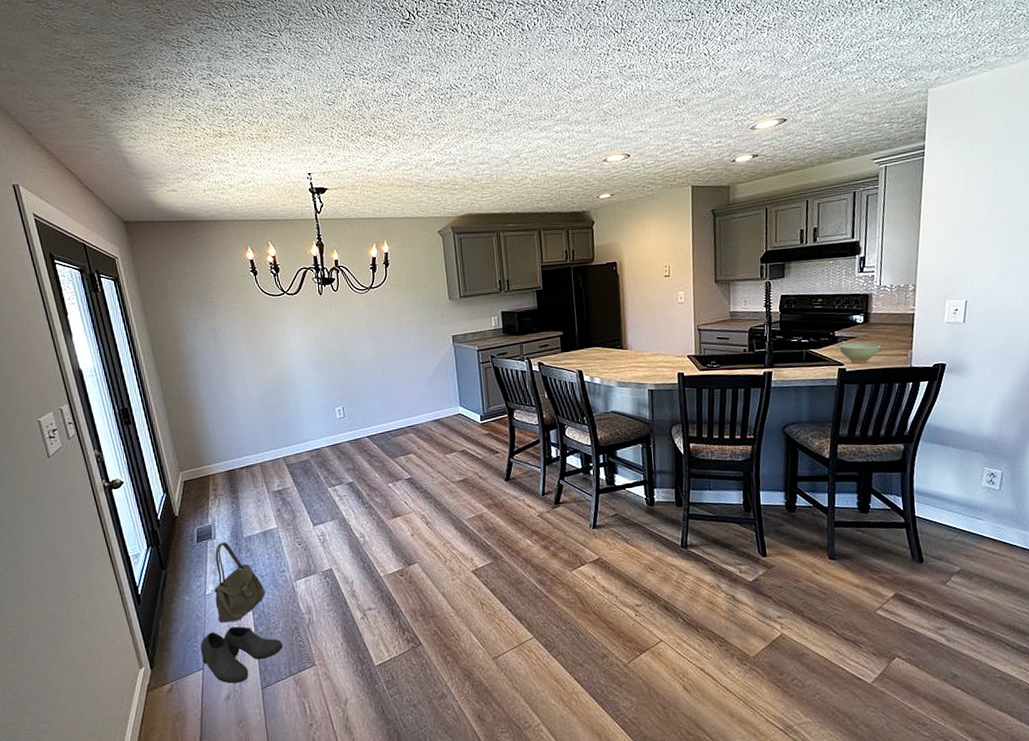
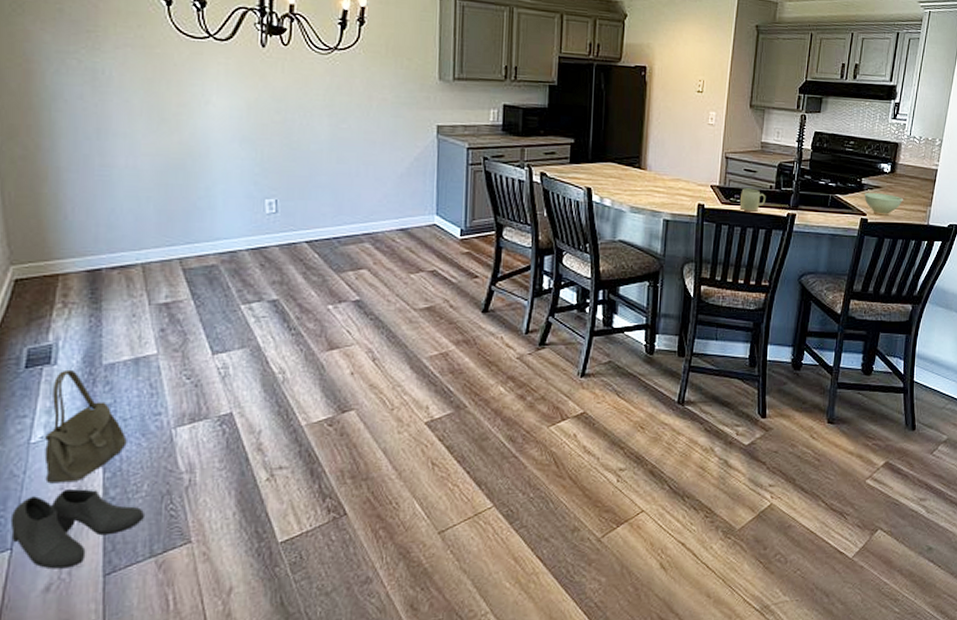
mug: none [716,353,741,375] -> present [739,188,766,212]

